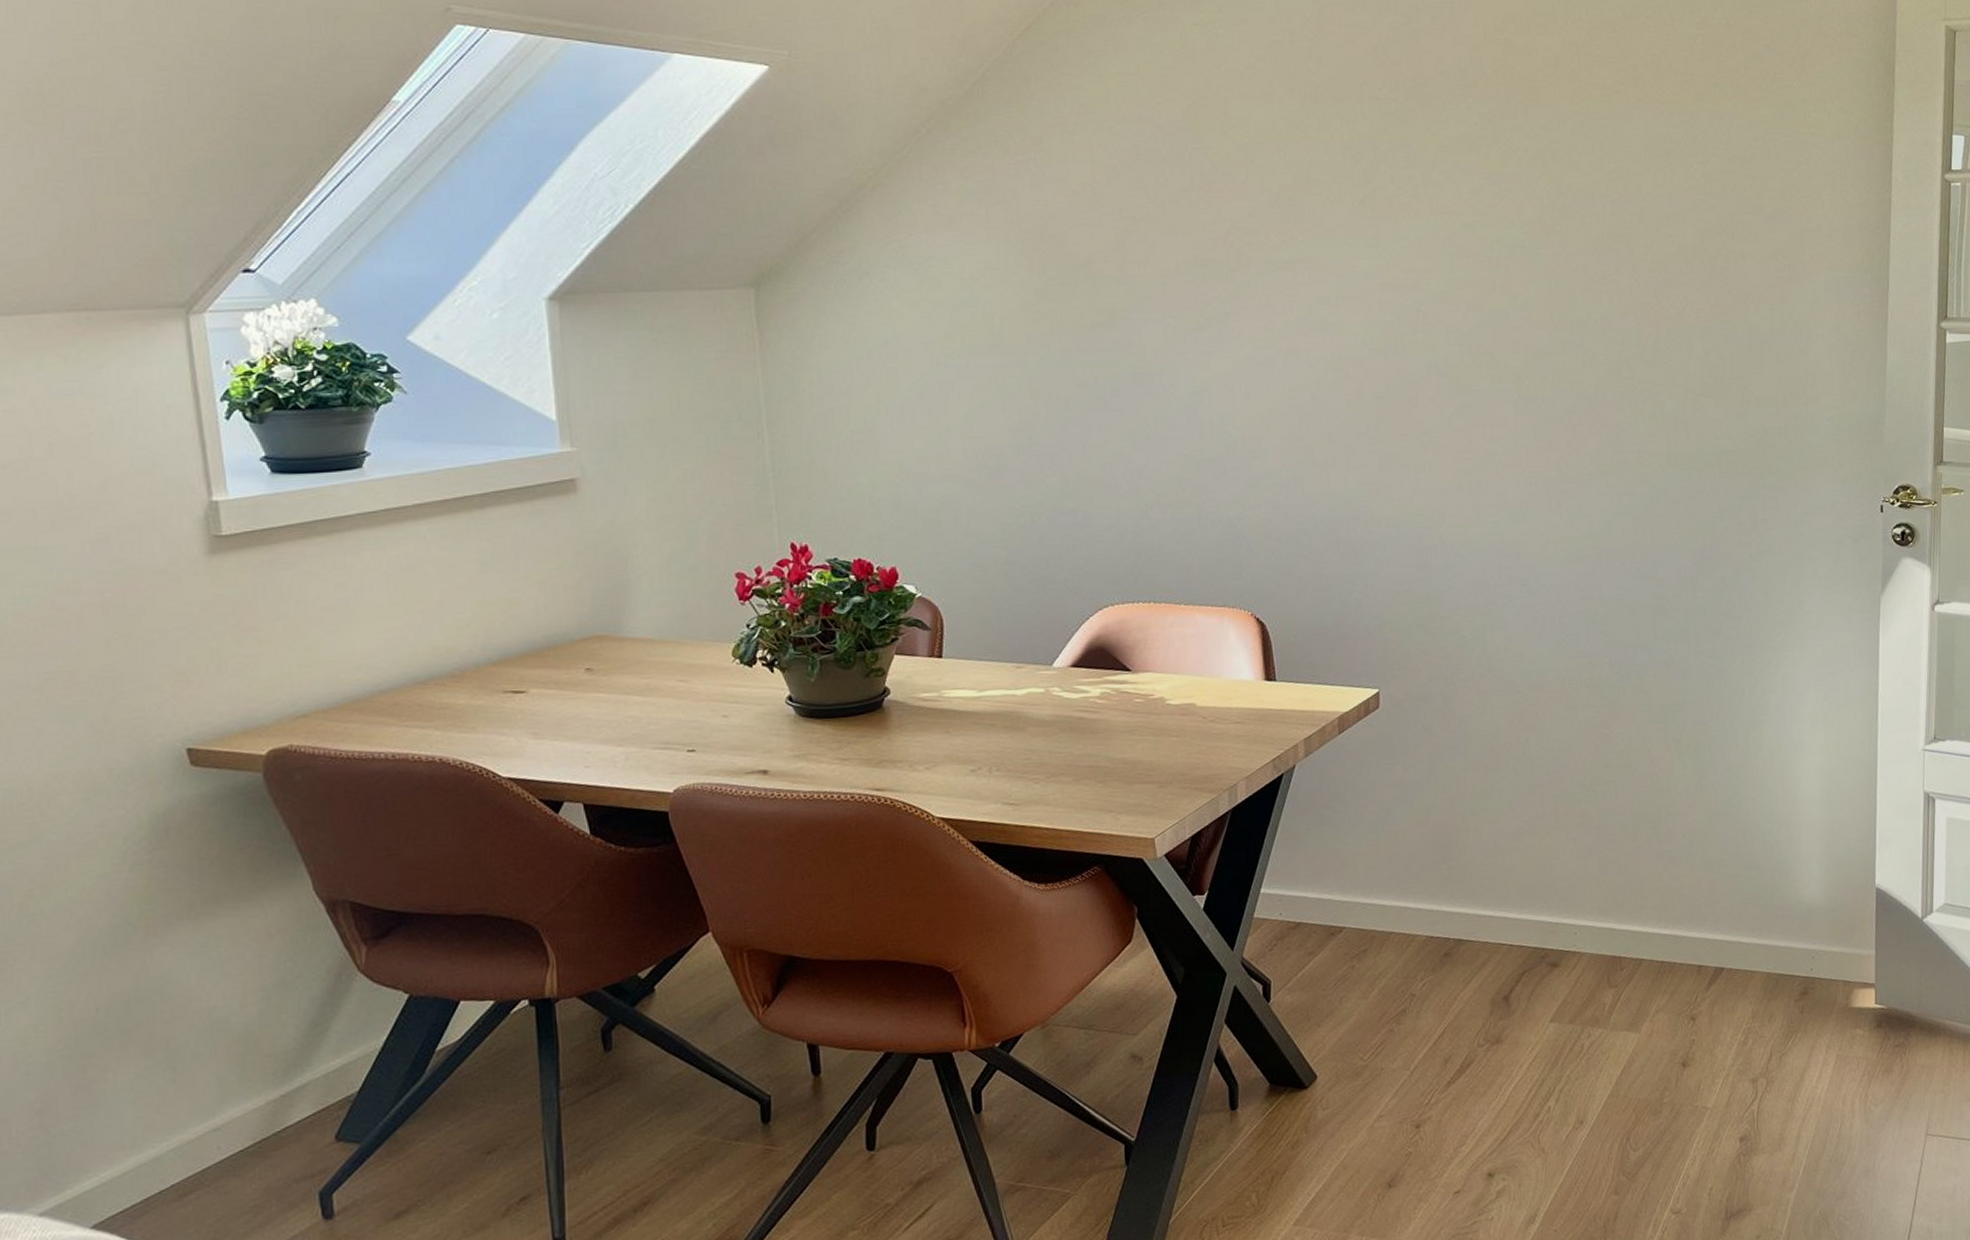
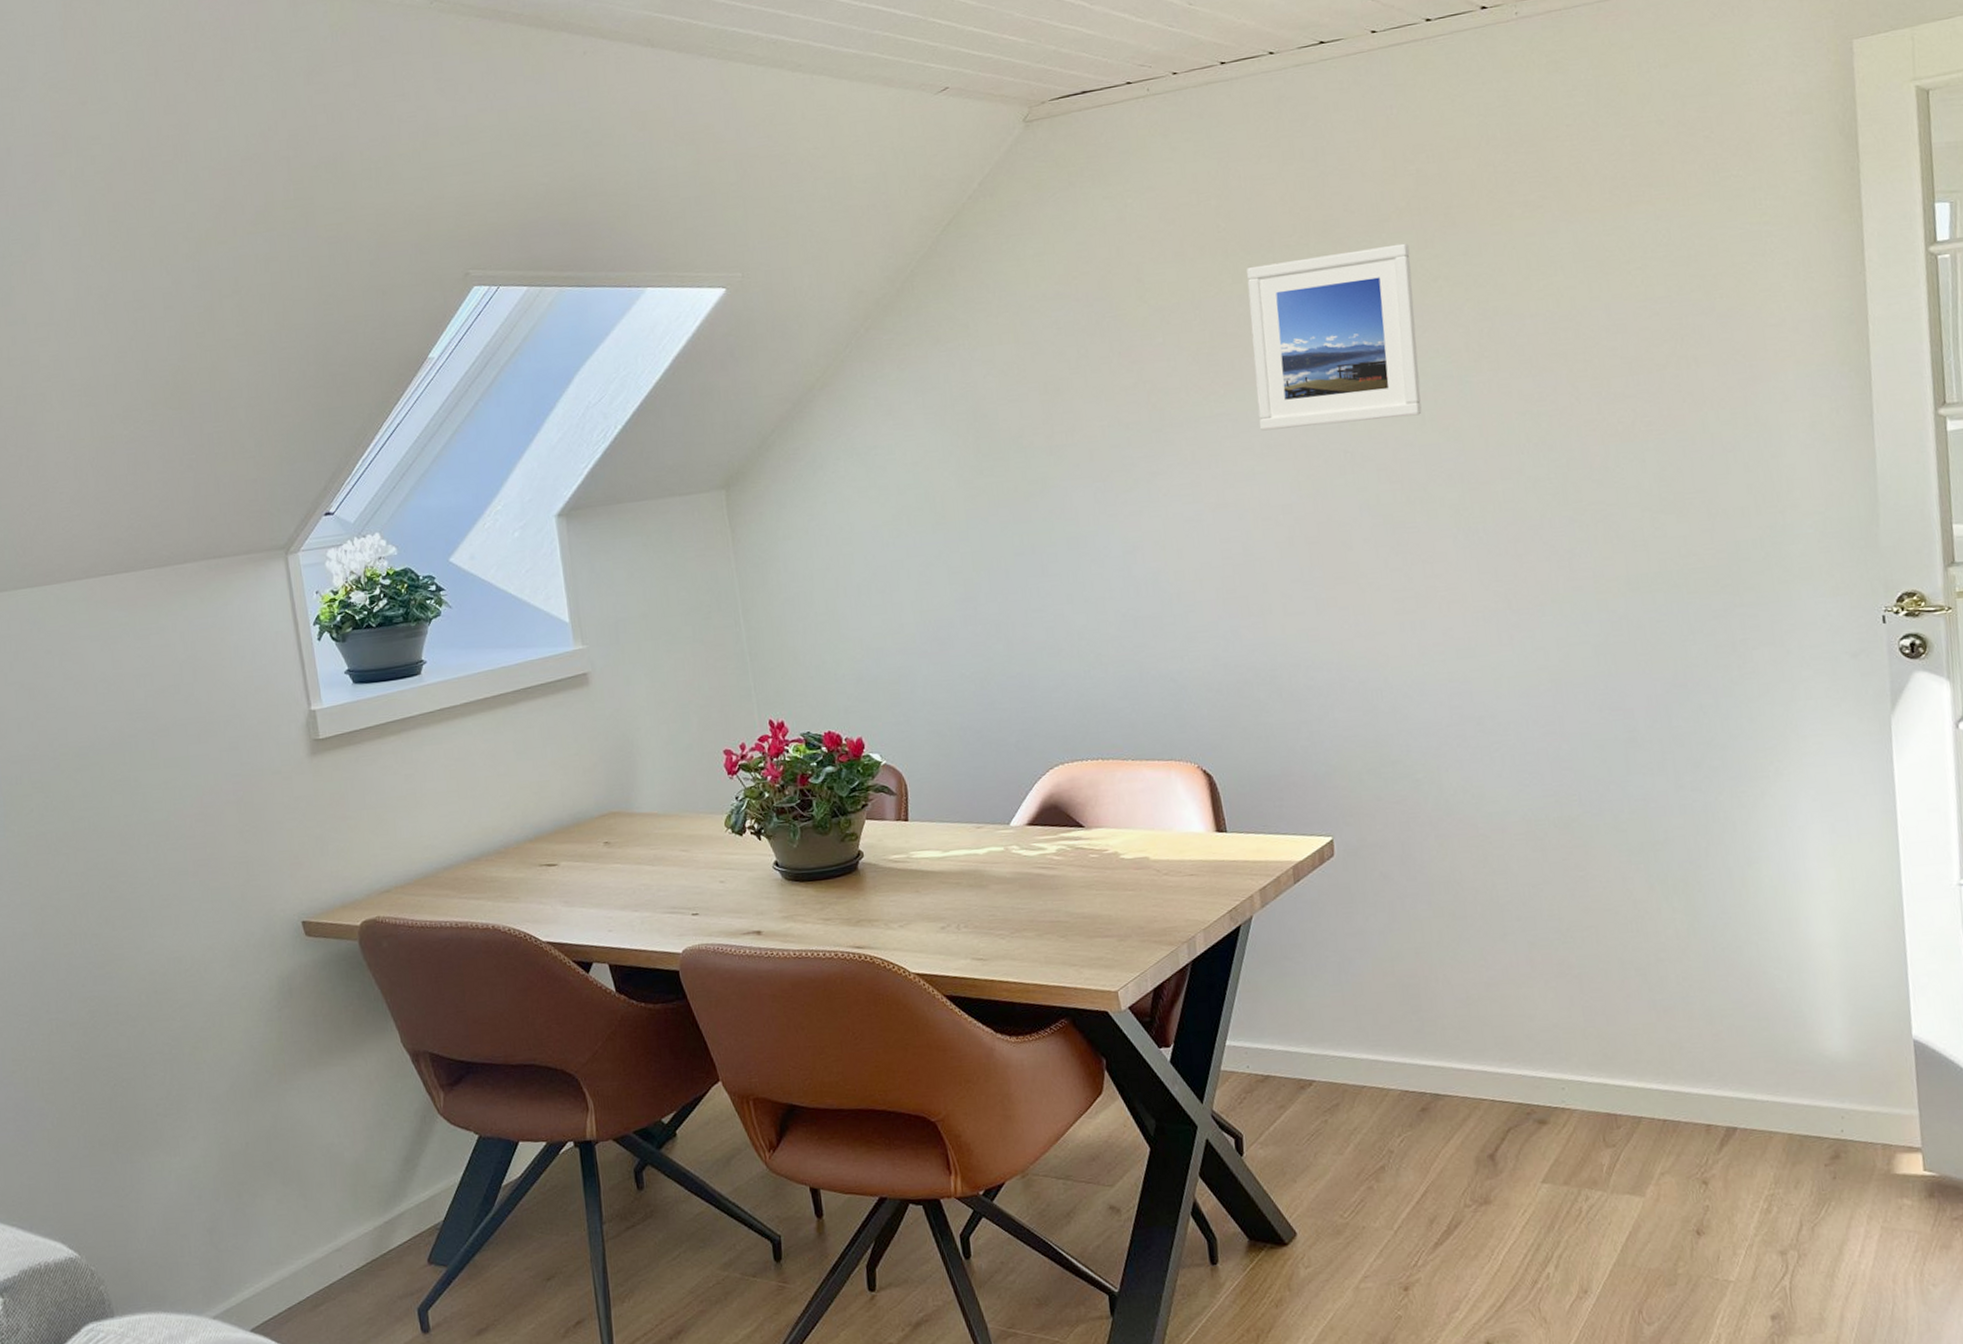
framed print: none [1334,110,1494,282] -> present [1247,243,1422,431]

